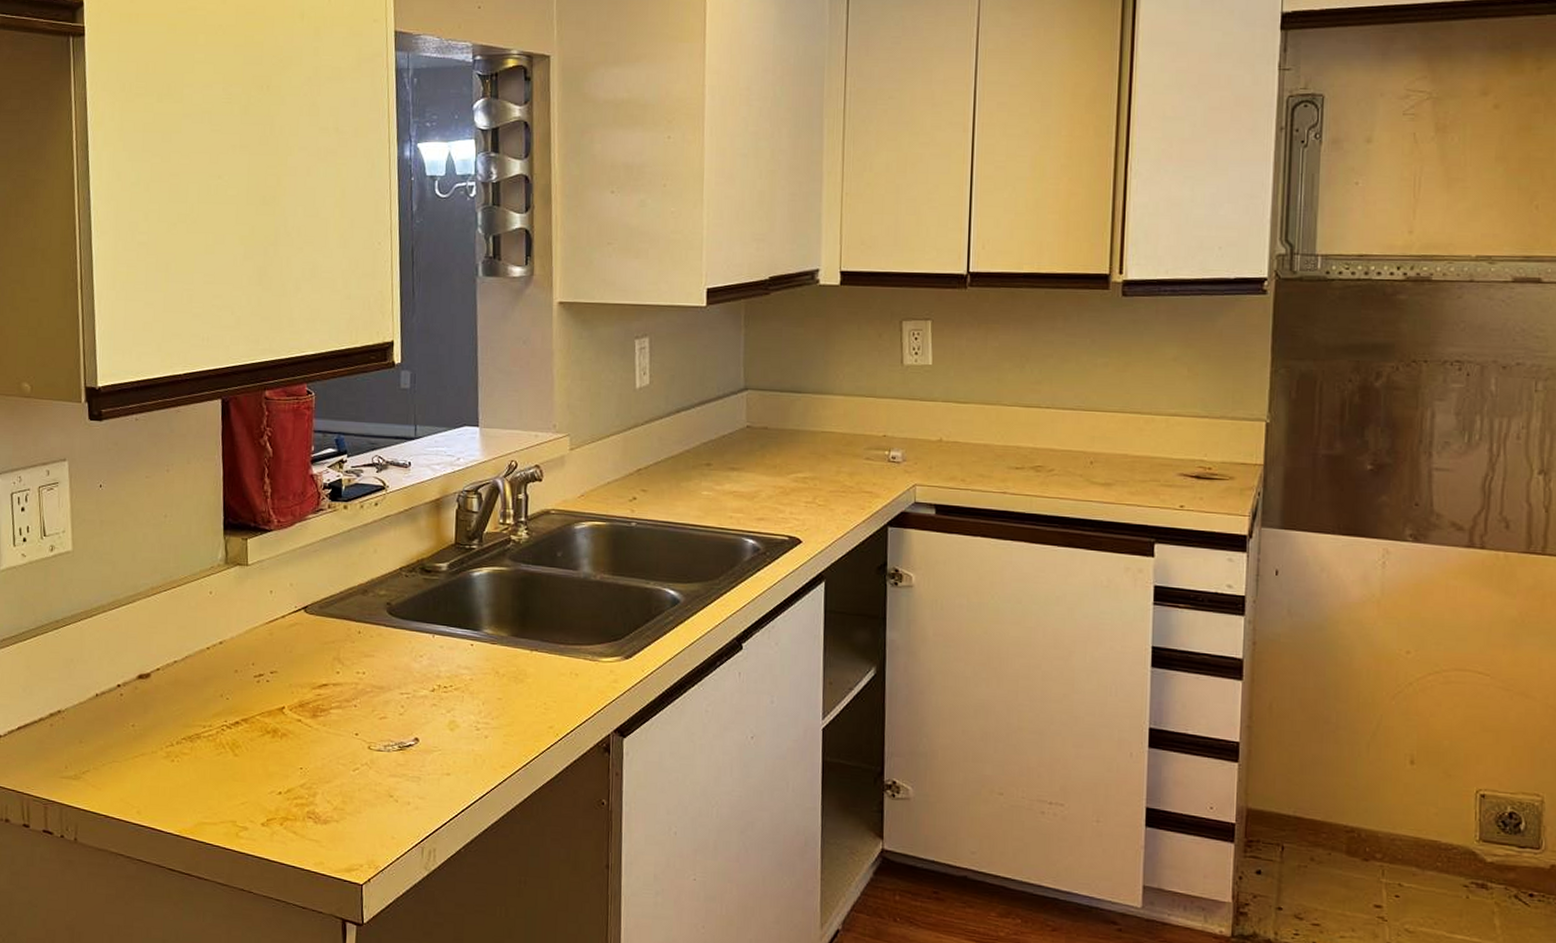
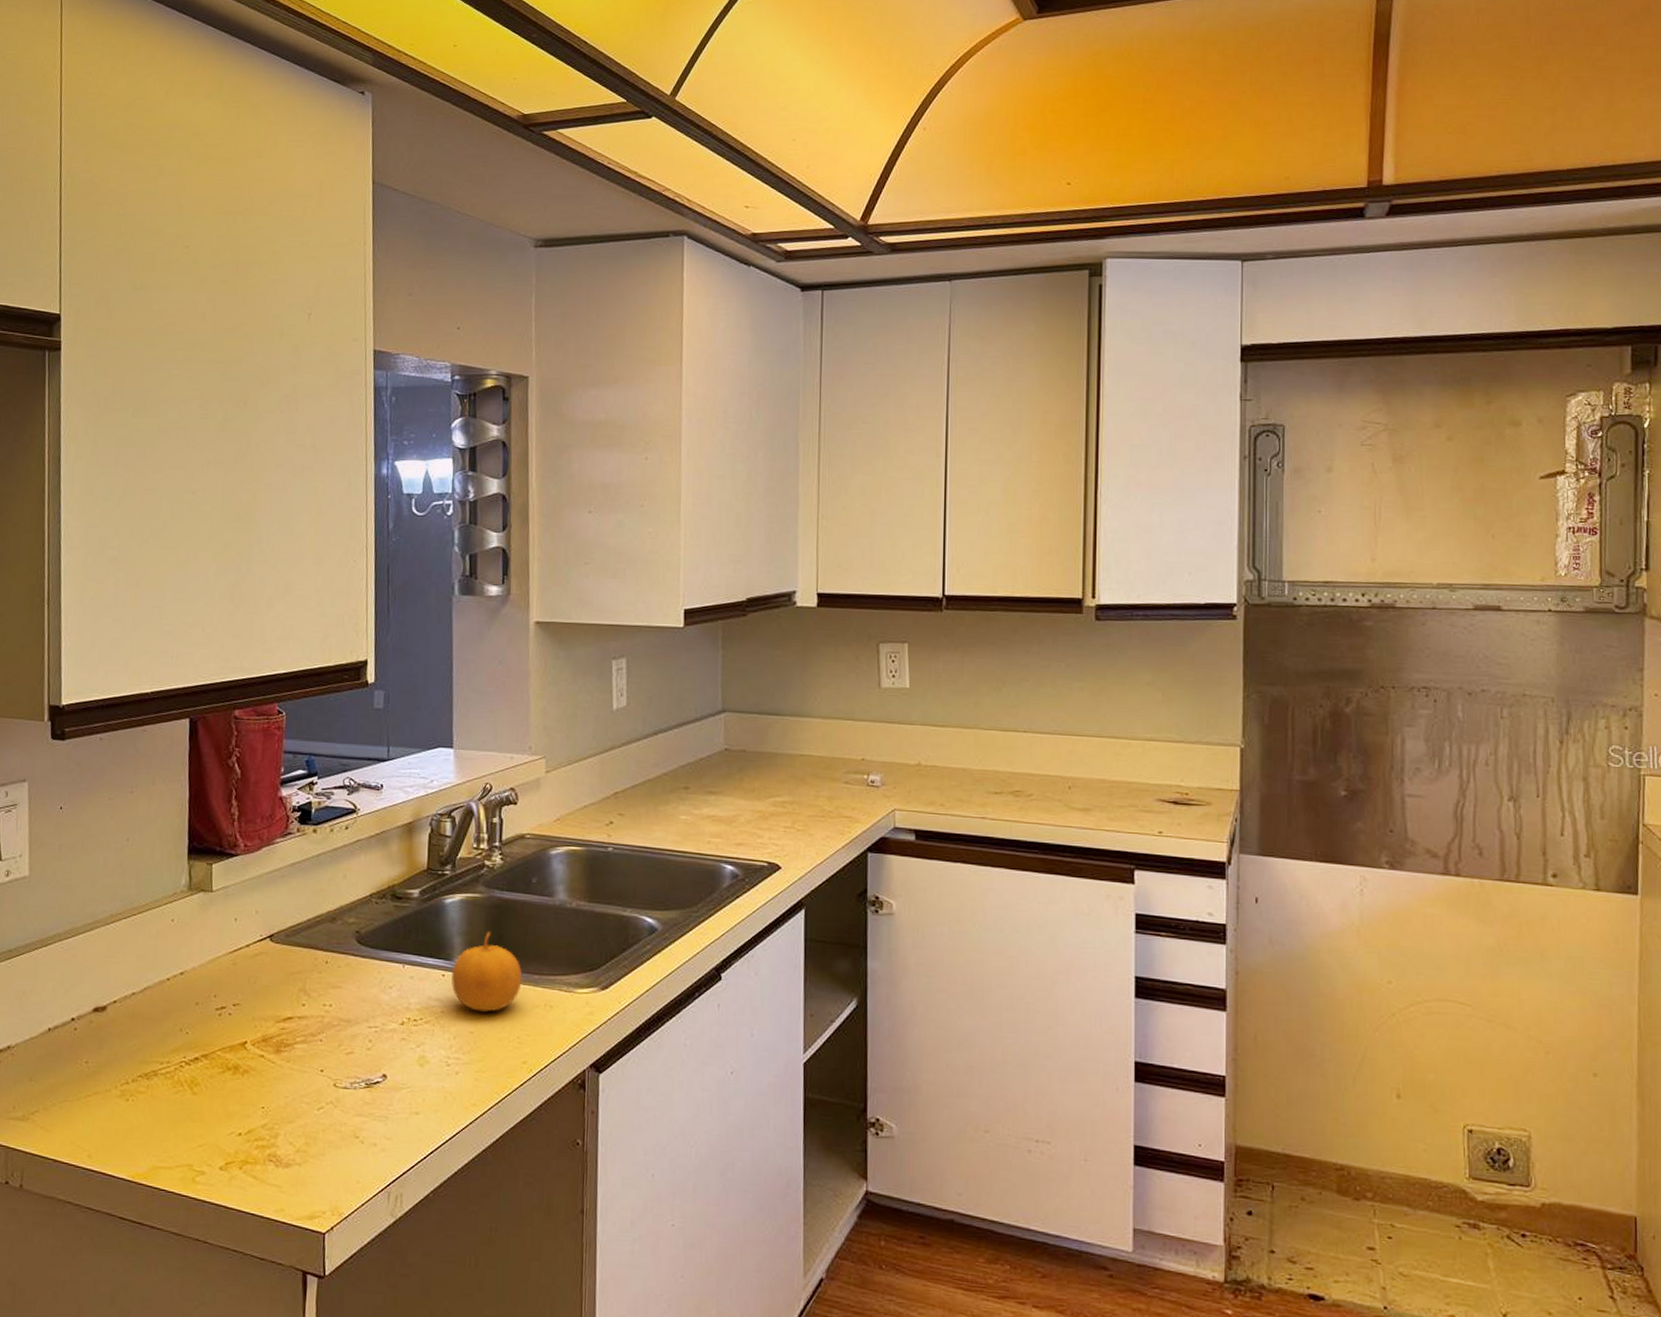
fruit: none [480,603,549,680] -> present [451,931,522,1012]

